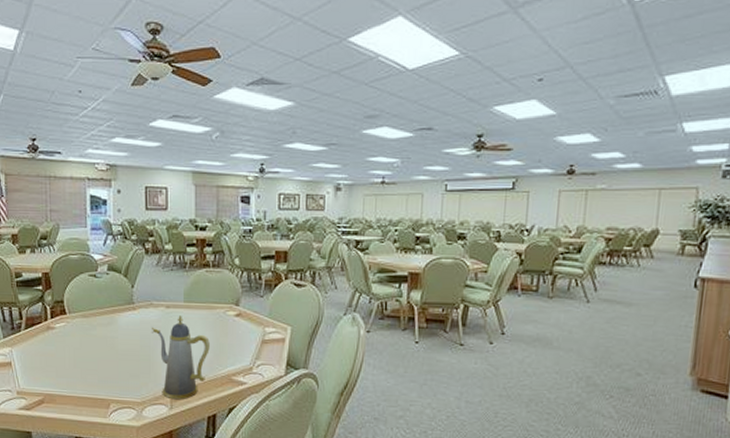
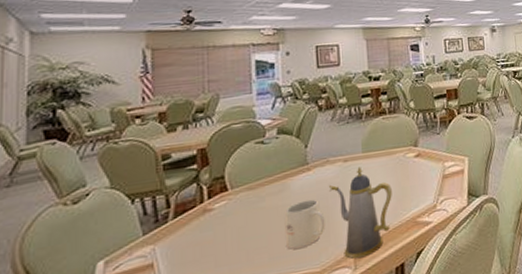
mug: none [112,336,147,379] -> present [284,199,326,250]

